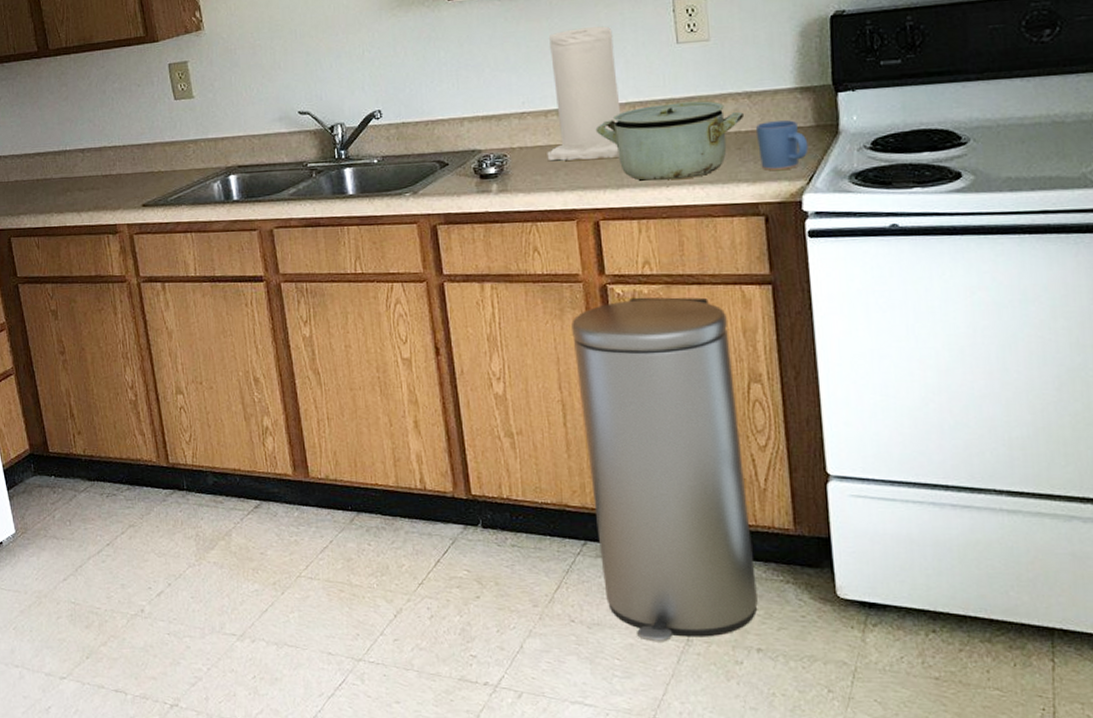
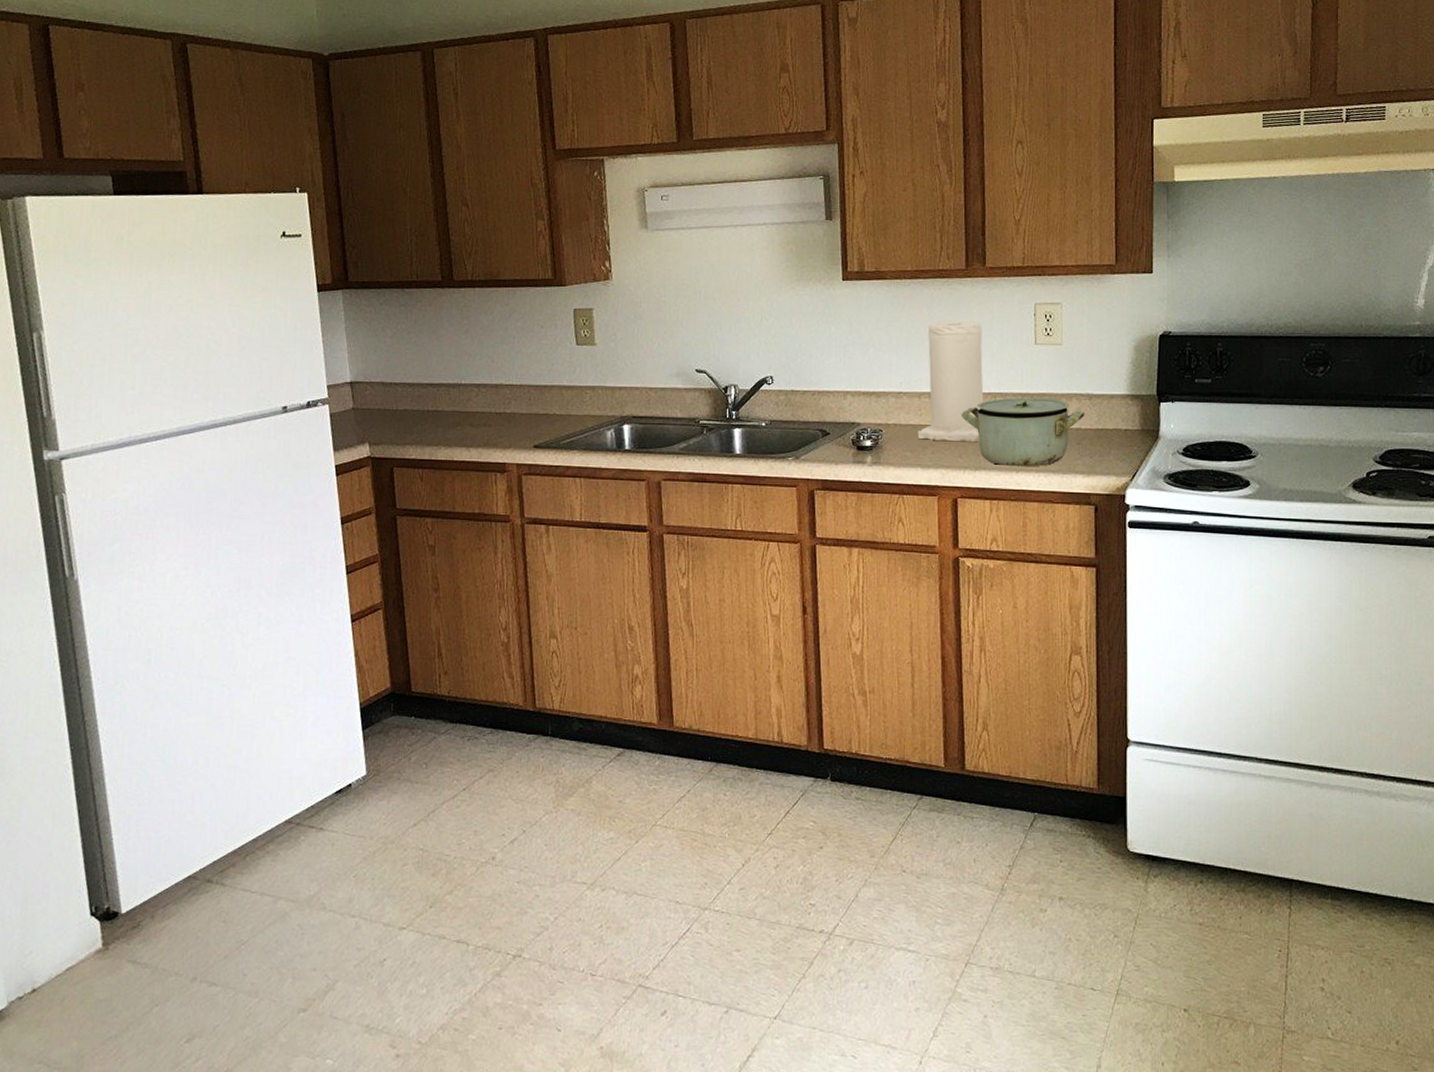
pedal bin: present [571,297,758,642] -> none [926,571,1063,892]
mug: present [755,120,809,170] -> none [1093,422,1134,466]

